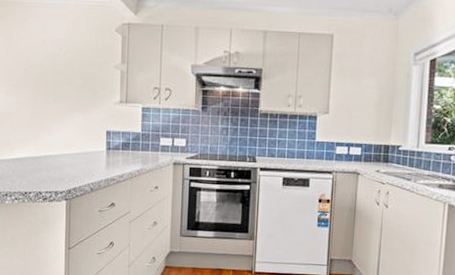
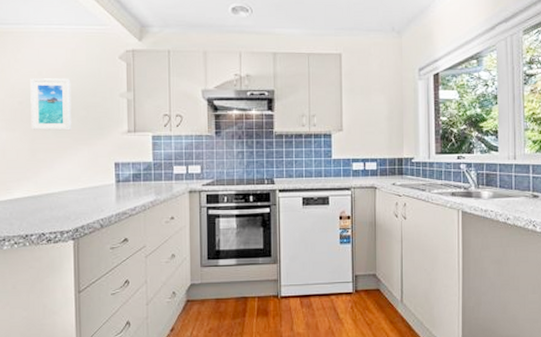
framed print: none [34,47,71,98] -> present [30,78,72,131]

